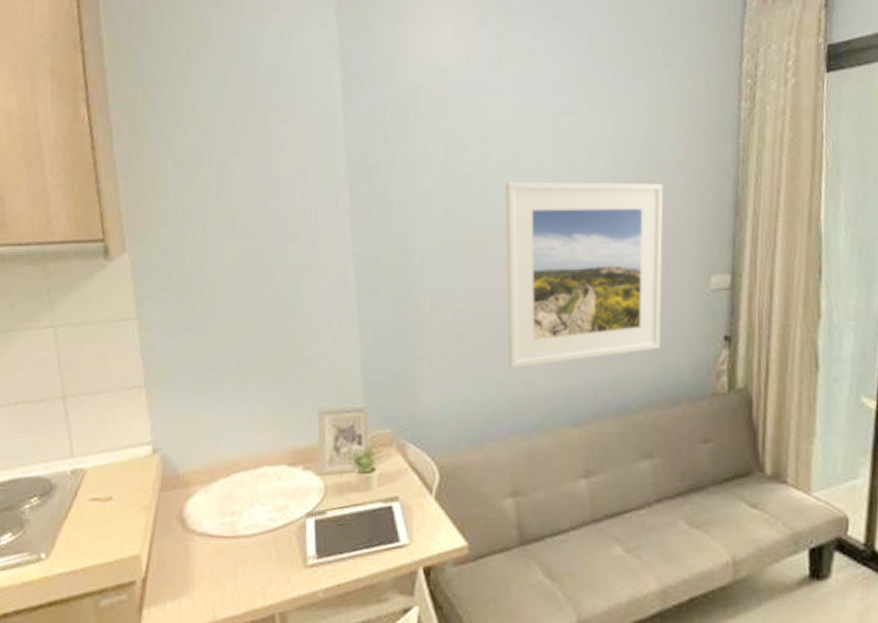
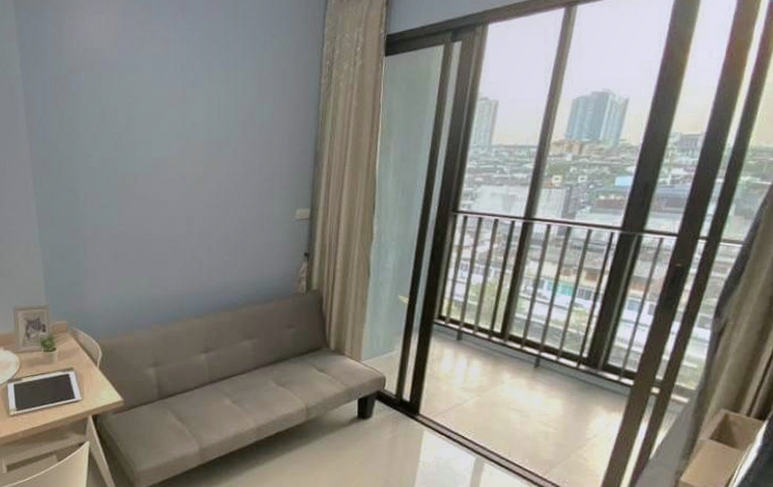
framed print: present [505,181,664,369] -> none [146,139,263,277]

